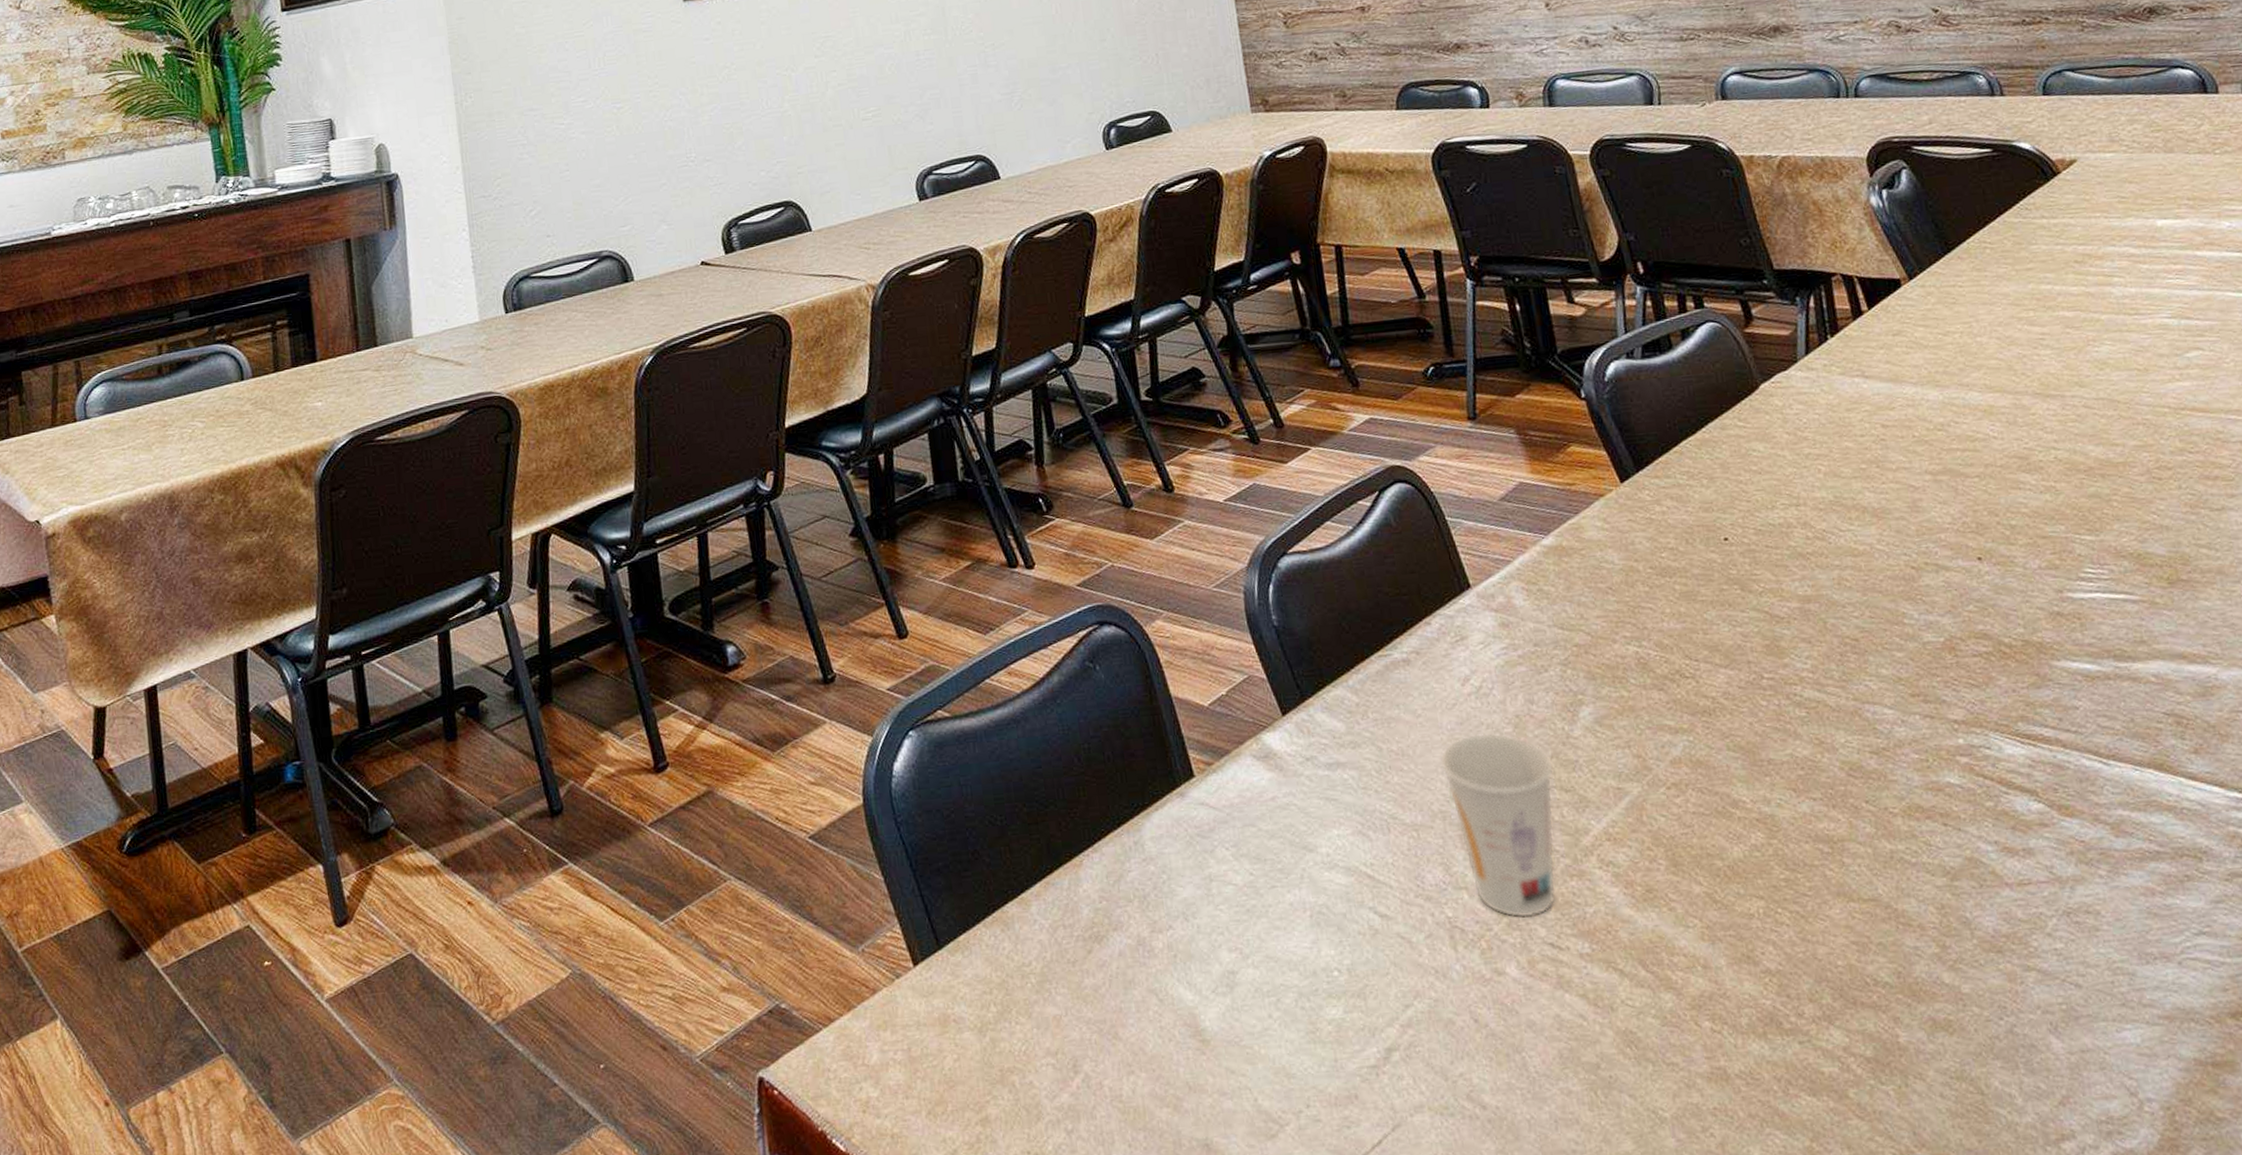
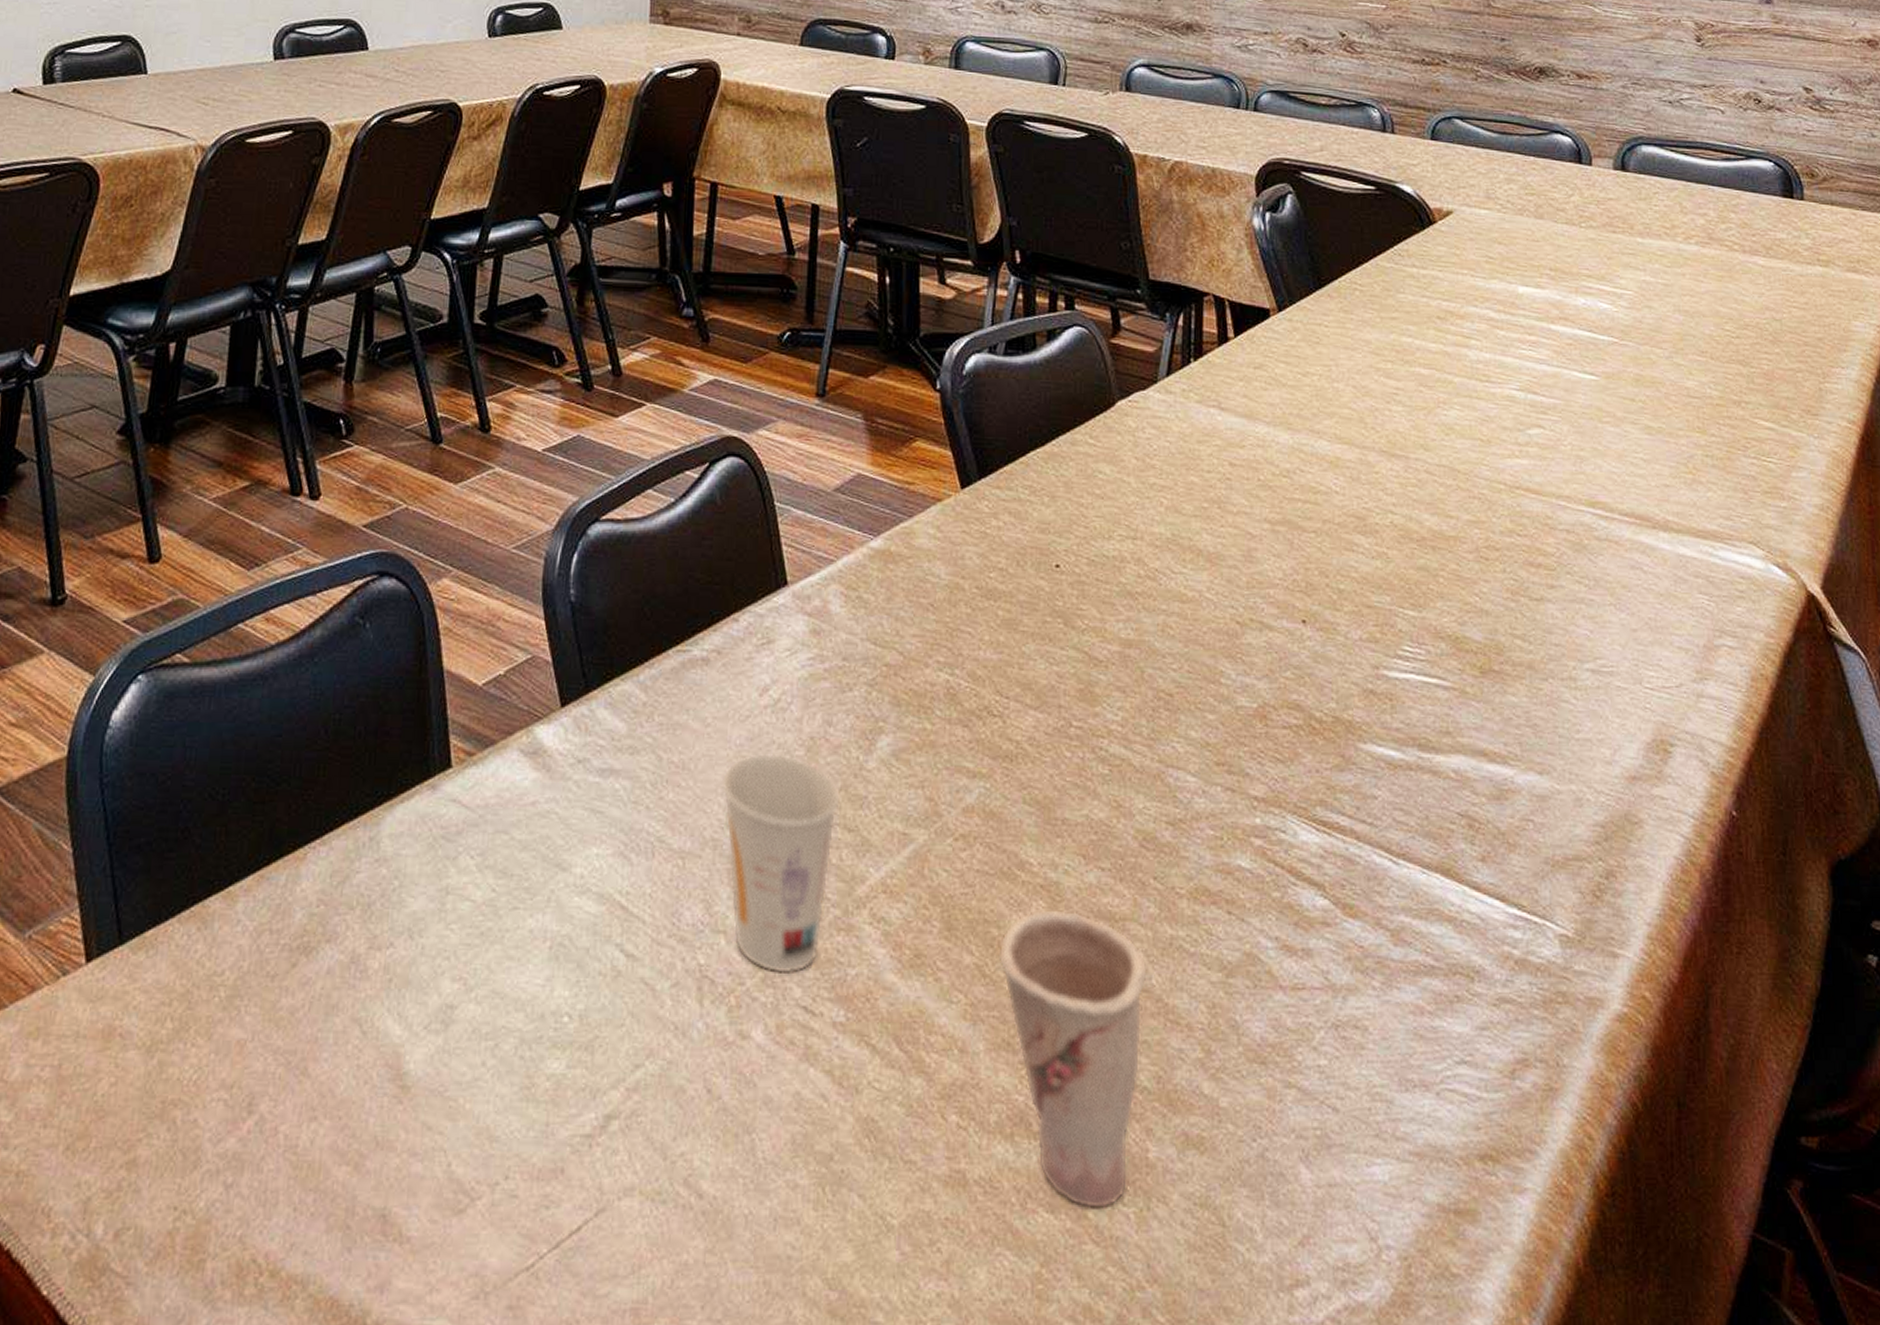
cup: none [1725,838,1883,1090] -> present [998,908,1147,1210]

